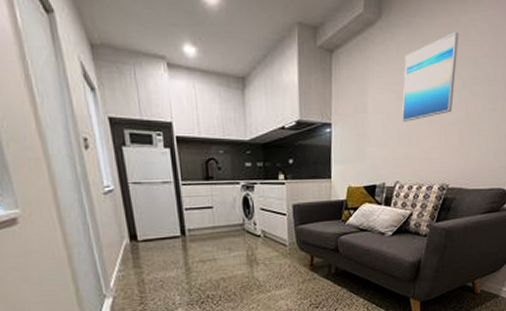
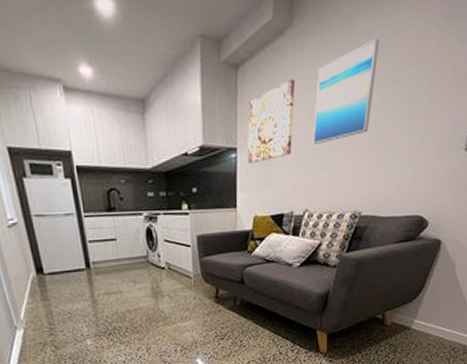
wall art: none [341,64,385,138] -> present [247,79,296,164]

